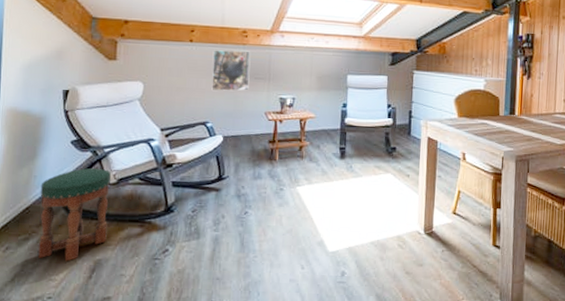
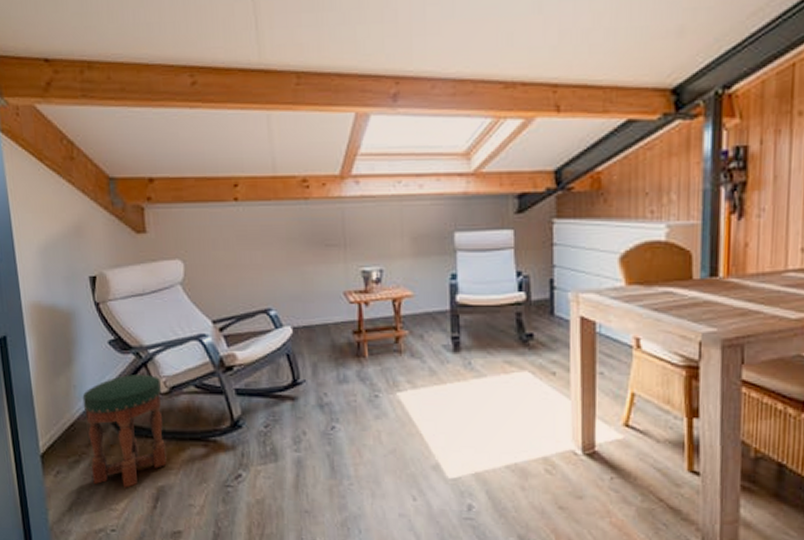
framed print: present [211,50,250,92] -> none [265,207,319,267]

